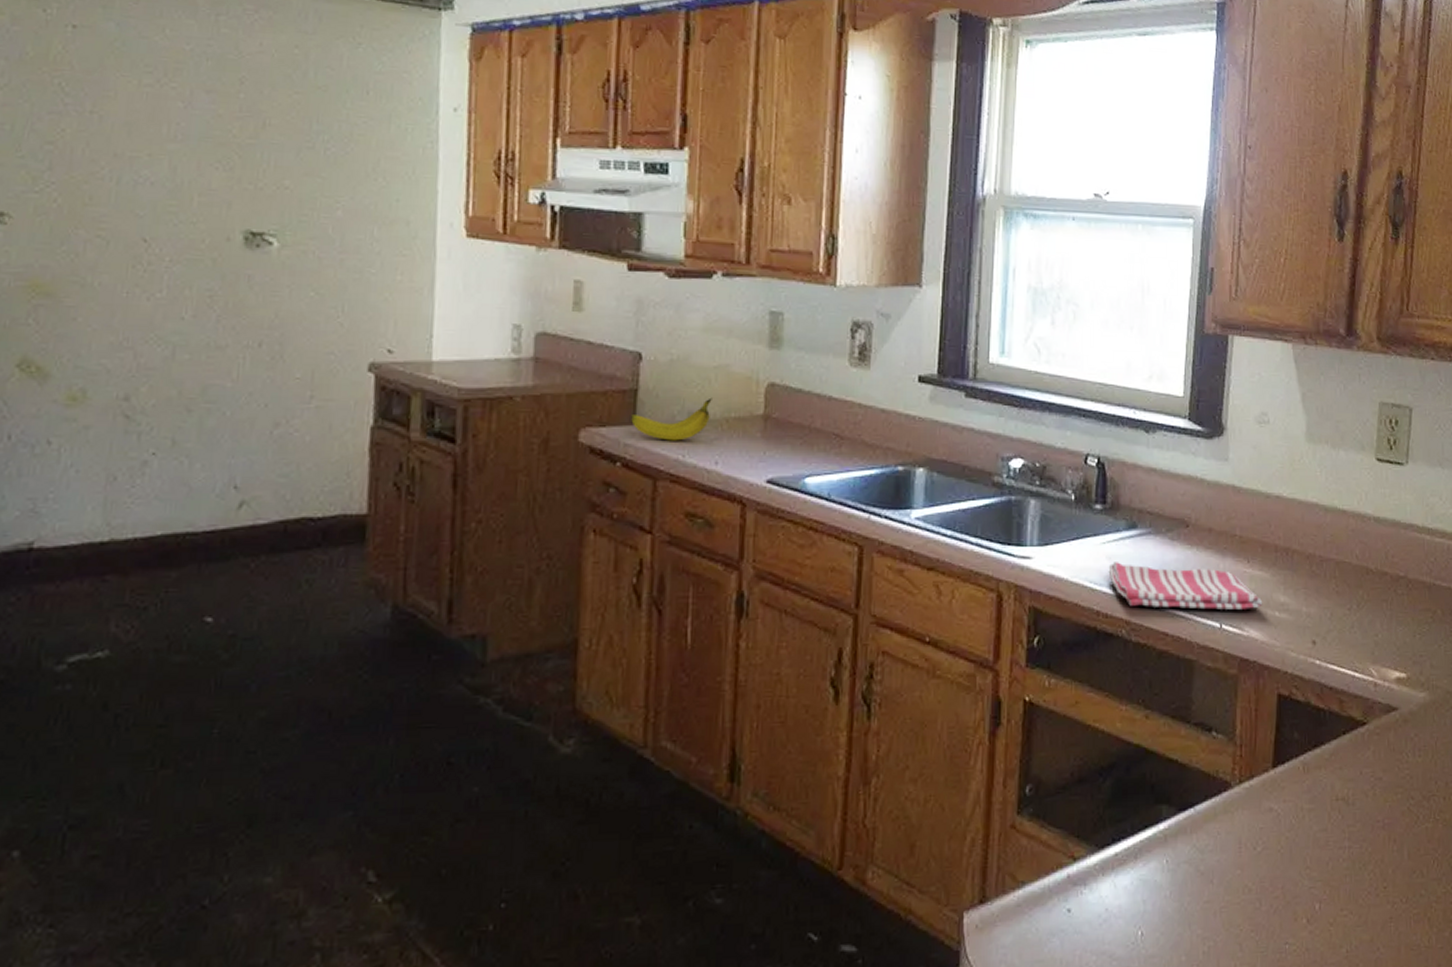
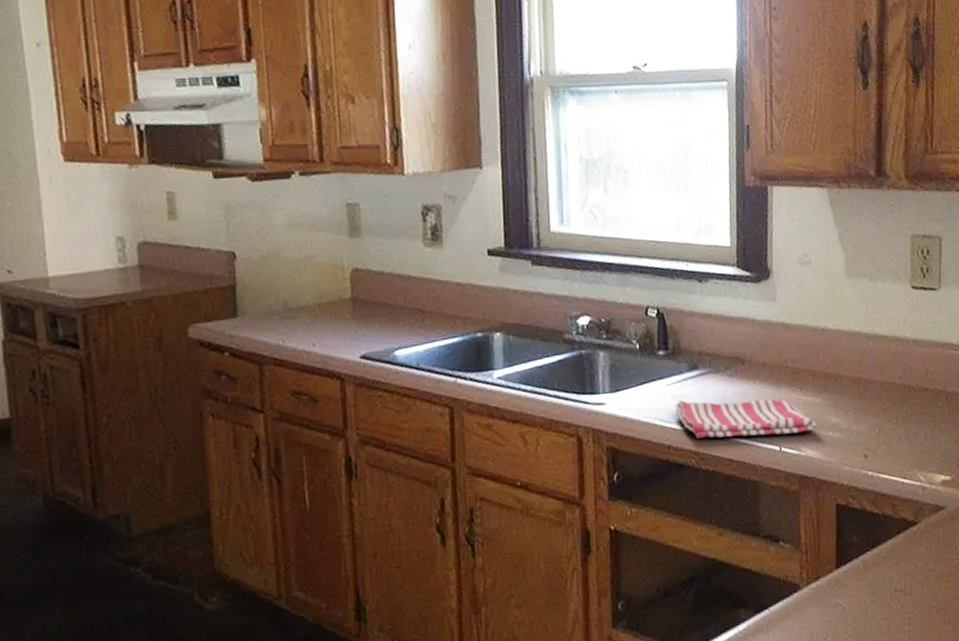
fruit: present [631,397,712,441] -> none [233,286,304,329]

